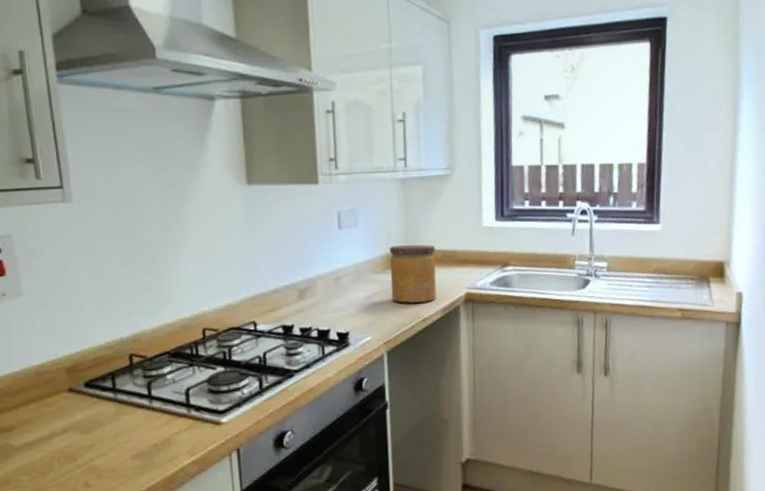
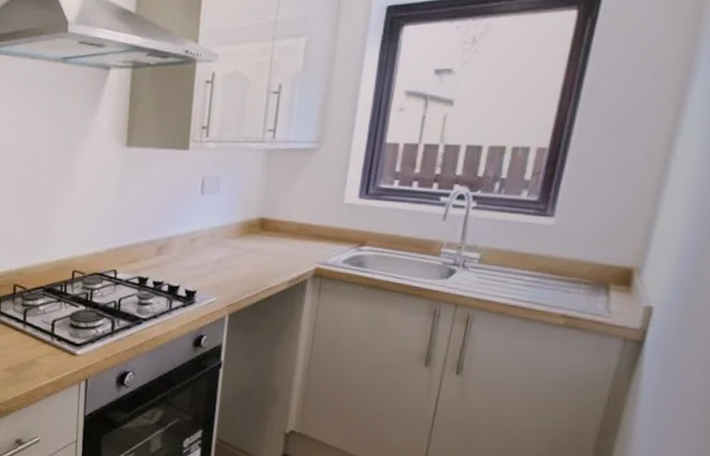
jar: present [390,245,437,303] -> none [241,214,291,272]

